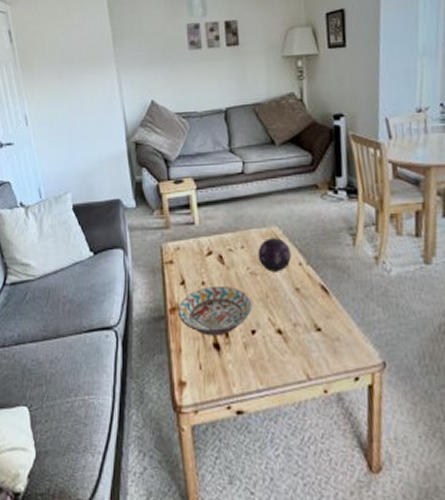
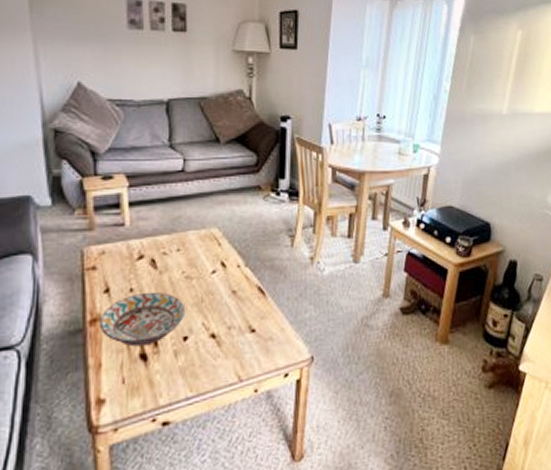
decorative orb: present [257,238,291,272] -> none [195,240,230,275]

